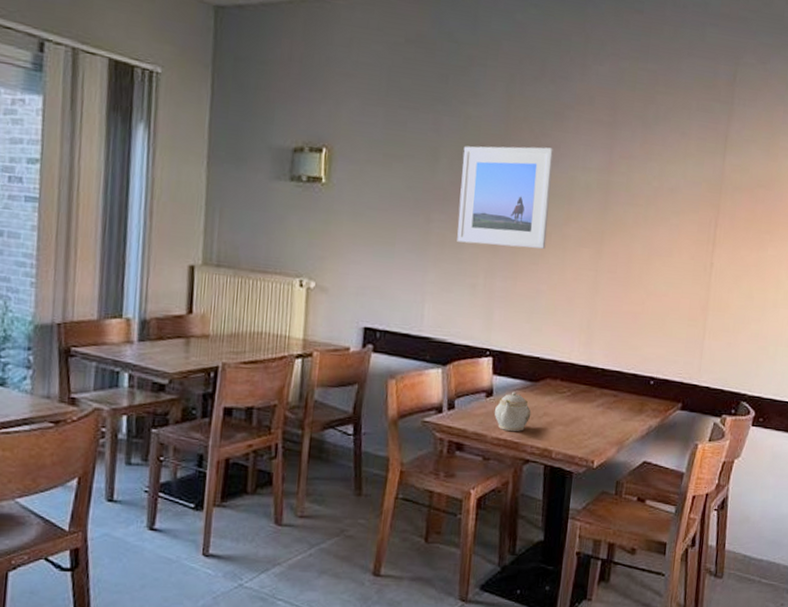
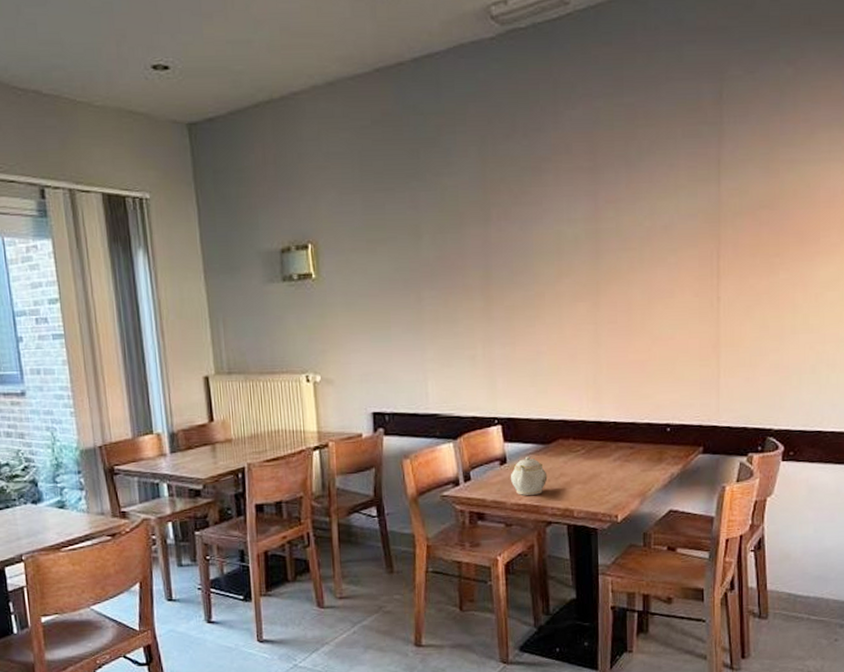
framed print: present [457,146,554,249] -> none [444,205,540,316]

